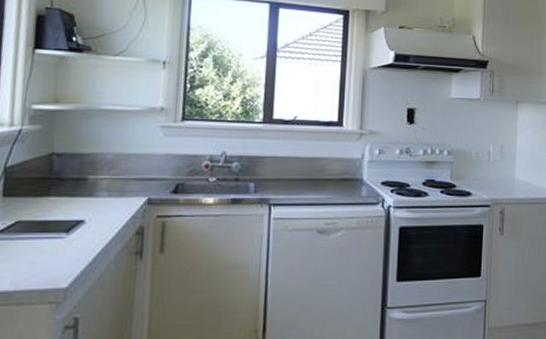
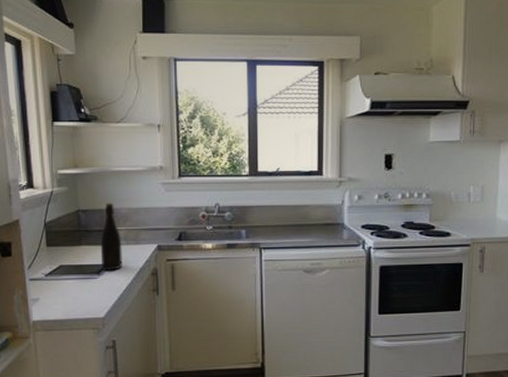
bottle: none [73,146,103,230] -> present [100,203,123,272]

